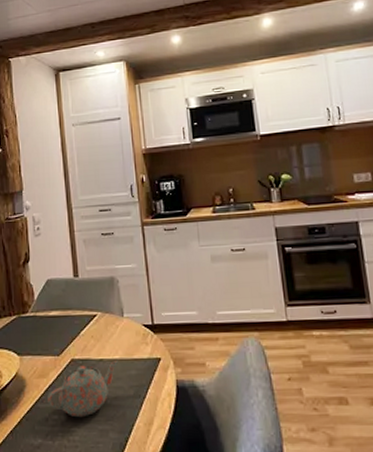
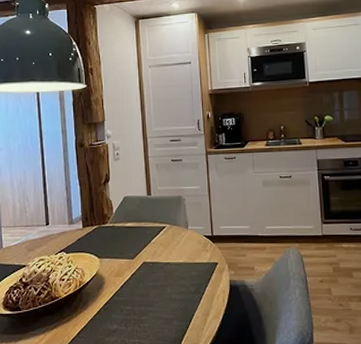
teapot: present [48,361,119,418] -> none [123,264,183,309]

